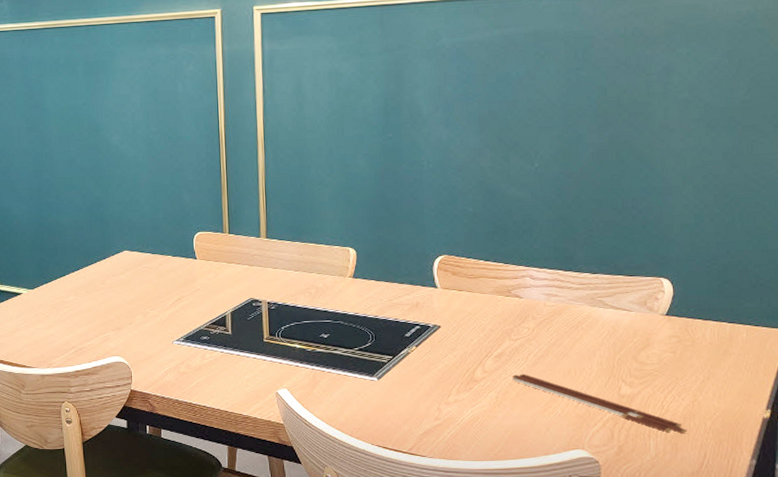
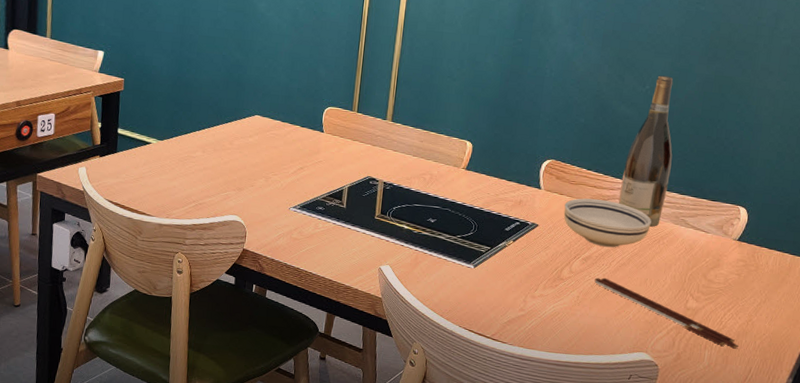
bowl: none [466,290,565,341] -> present [563,198,652,248]
wine bottle: none [524,150,579,313] -> present [618,75,674,227]

